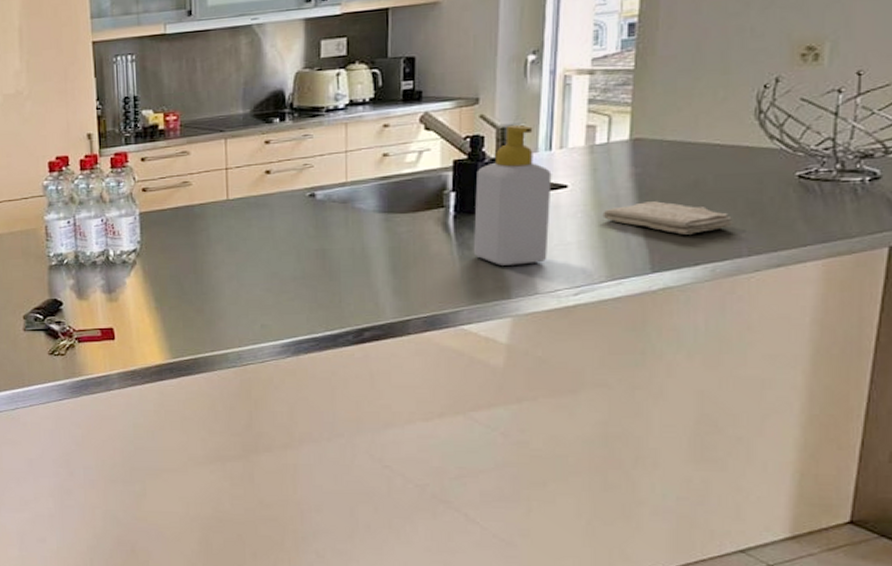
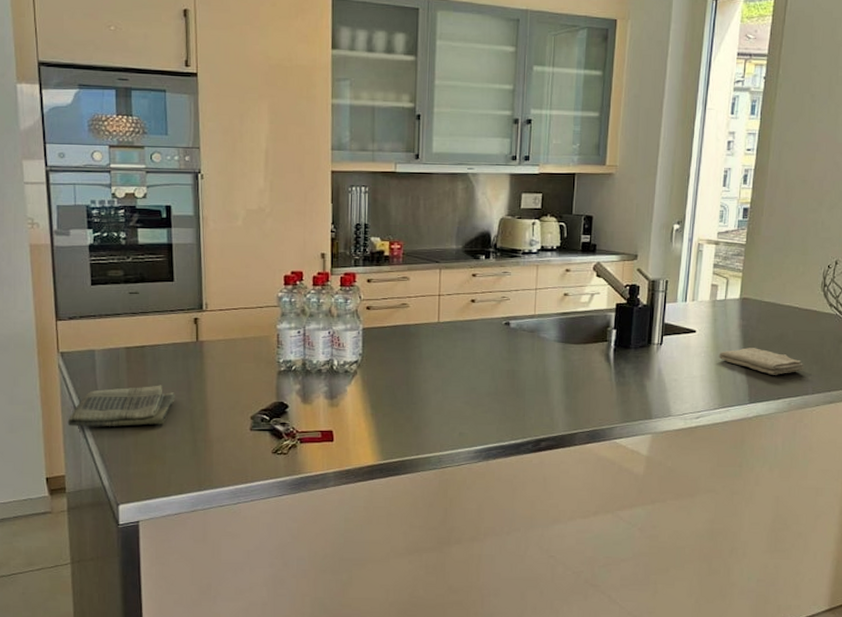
soap bottle: present [474,124,552,265] -> none [627,278,686,392]

